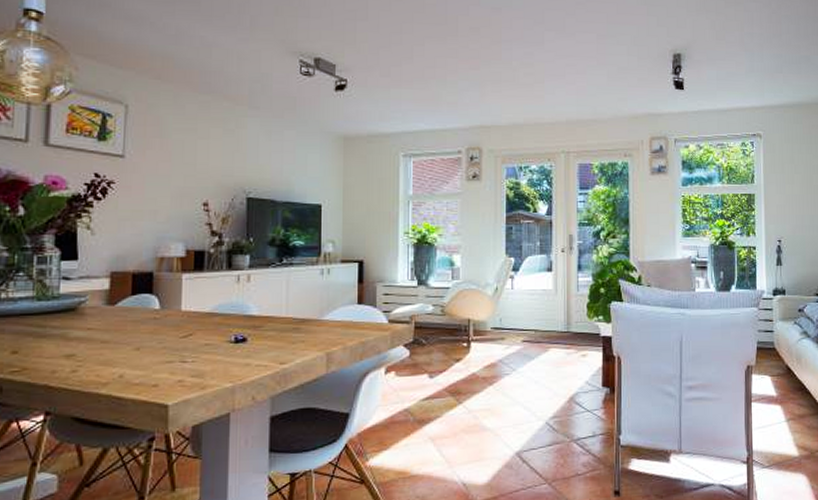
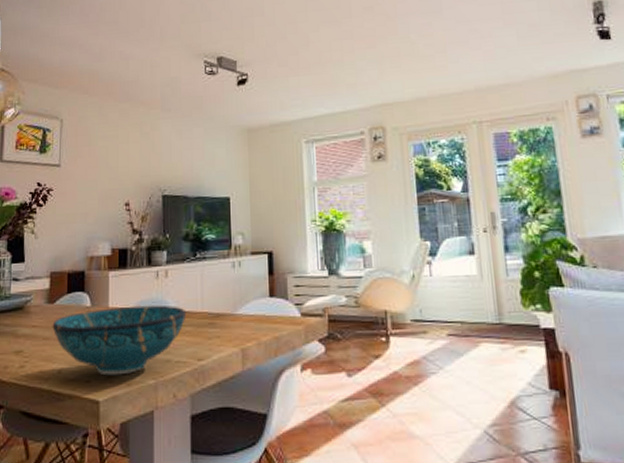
decorative bowl: none [112,309,270,380] -> present [52,305,187,376]

